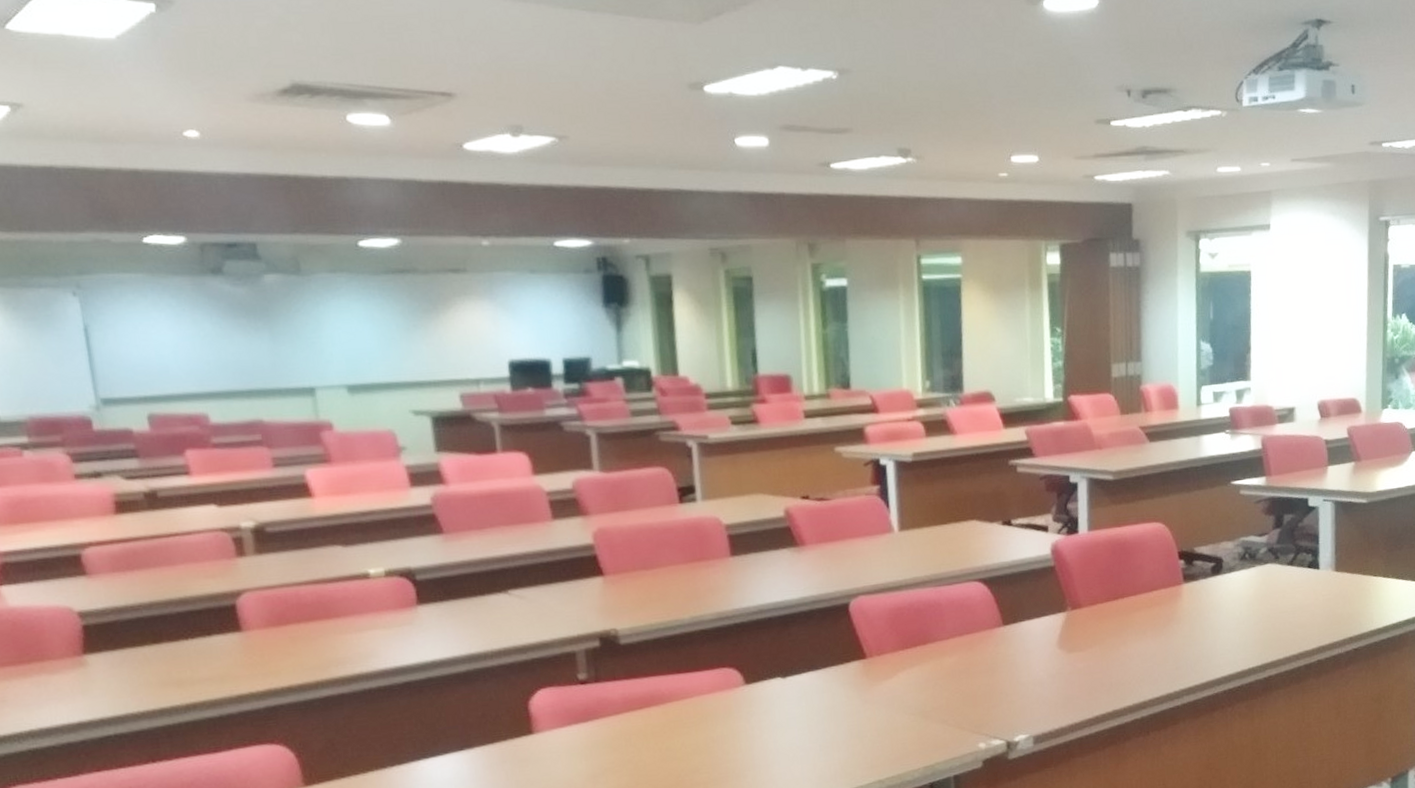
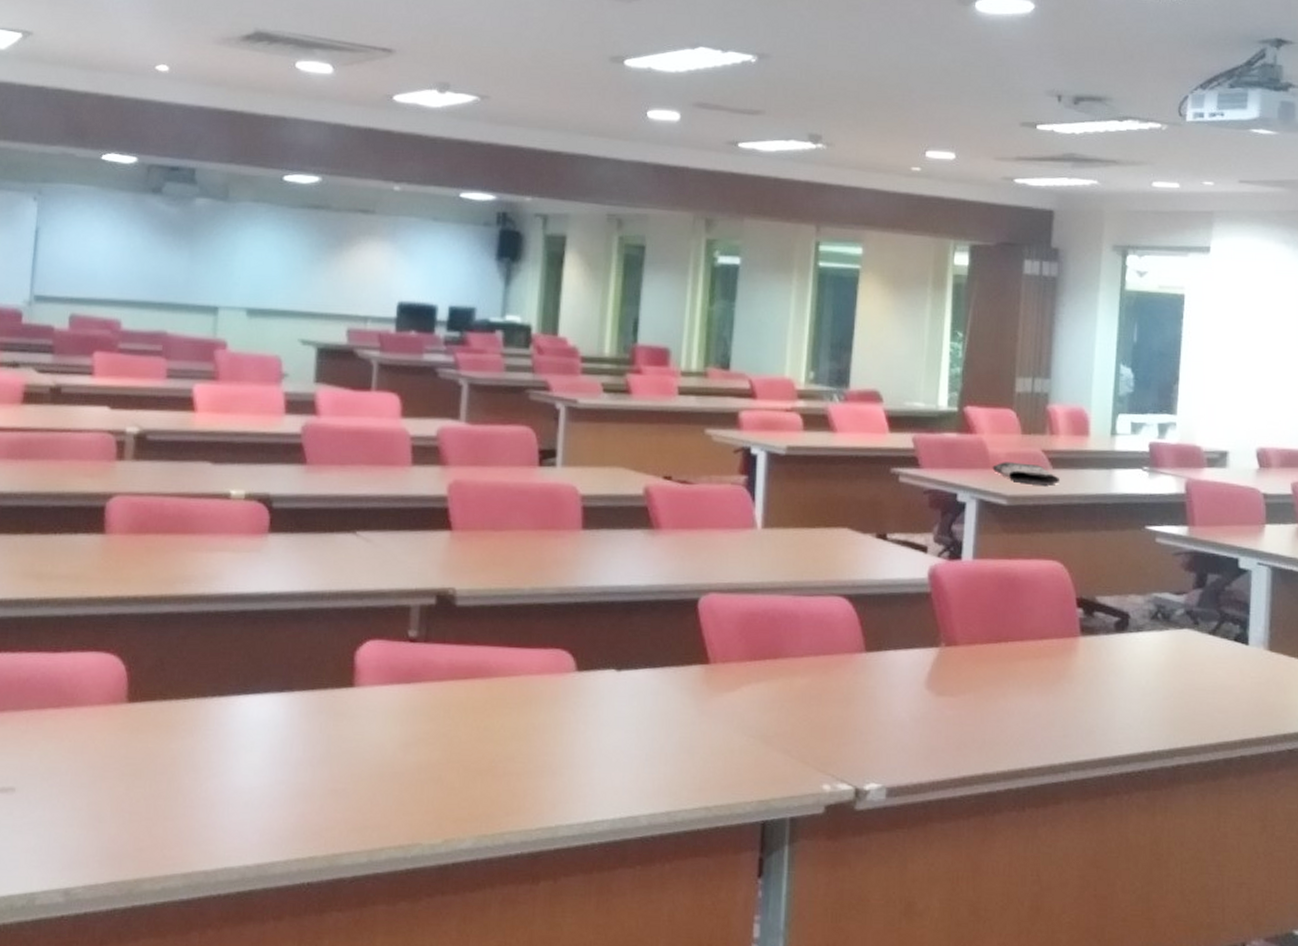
tote bag: none [1097,440,1157,459] -> present [992,462,1061,486]

